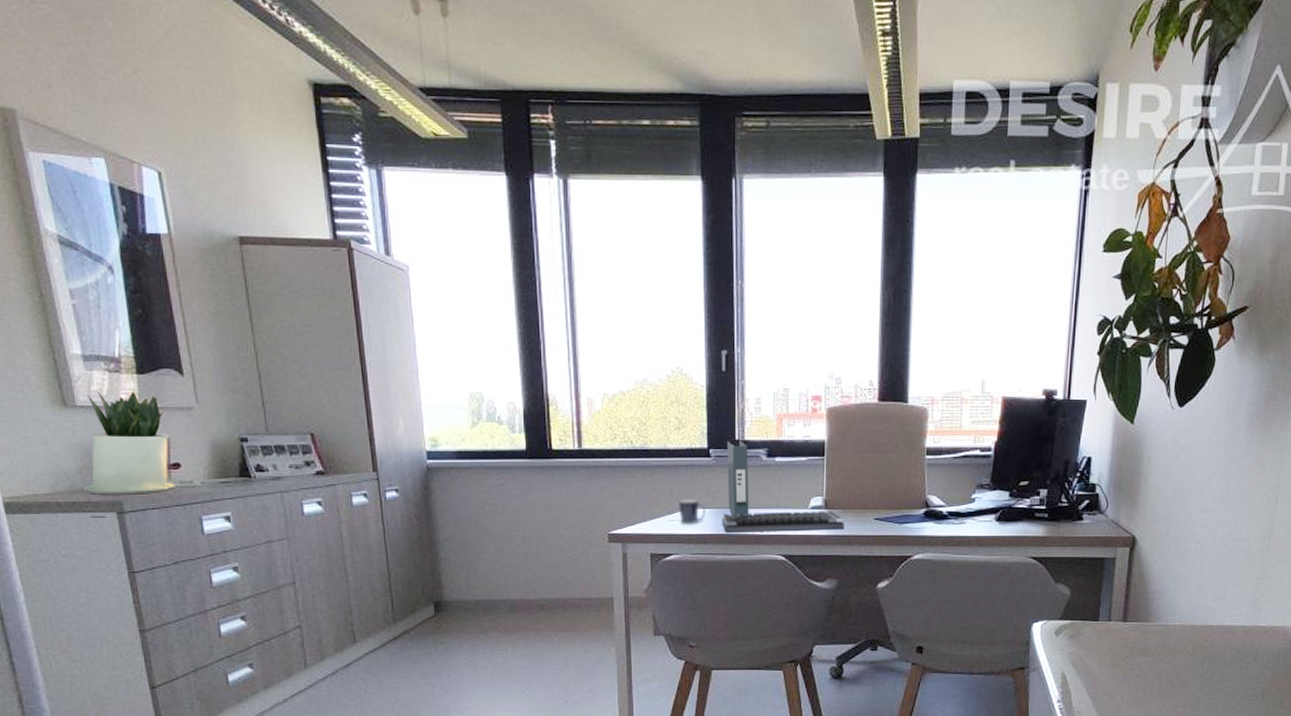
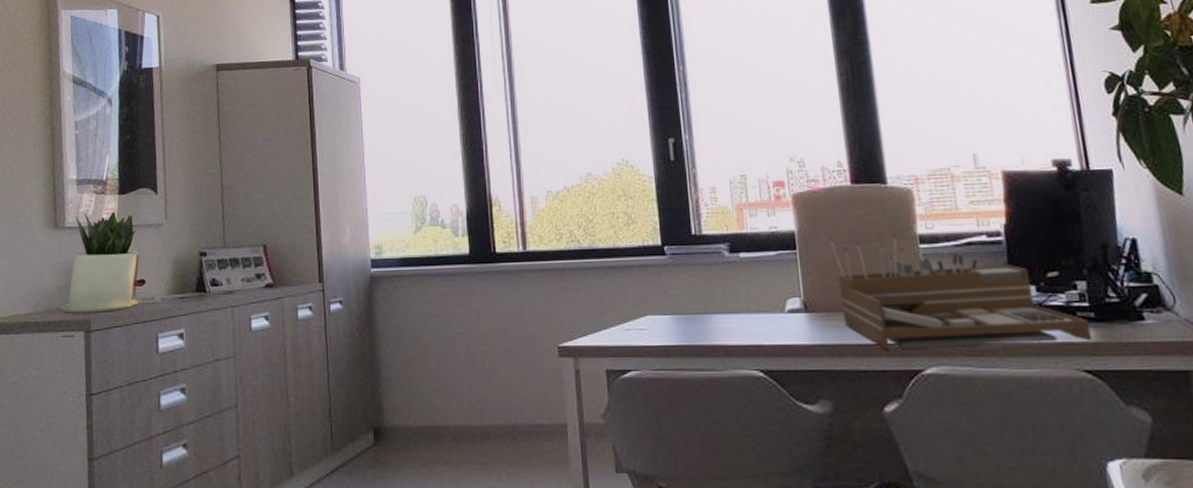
mug: present [679,499,705,526] -> none [634,303,665,336]
computer keyboard: present [721,511,844,534] -> none [684,315,831,345]
binder: present [727,441,749,515] -> none [683,236,716,322]
desk organizer: none [853,446,1043,540] -> present [828,234,1093,350]

